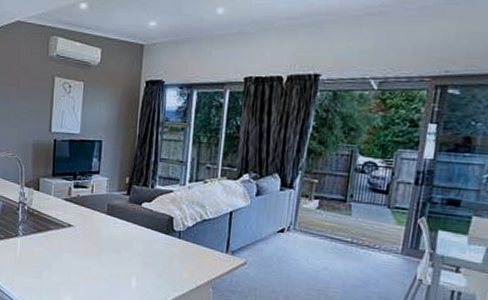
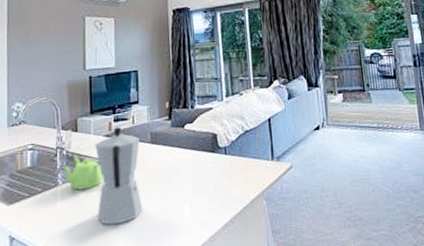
teapot: none [23,213,59,245] -> present [62,156,103,191]
moka pot: none [51,193,96,281] -> present [95,127,143,225]

